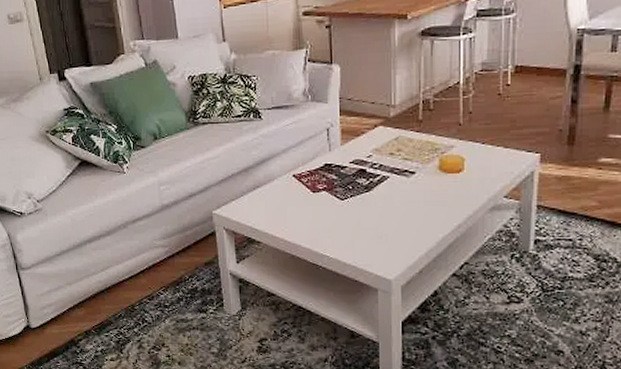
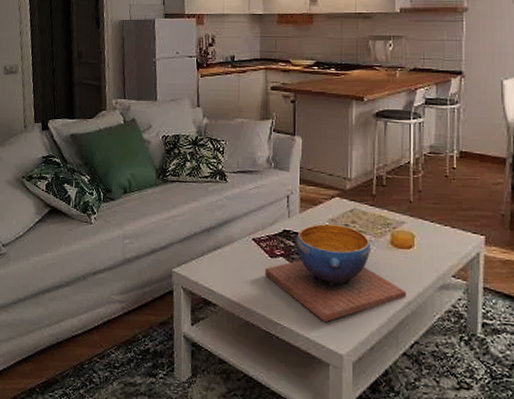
decorative bowl: none [308,154,455,250] -> present [265,224,406,322]

